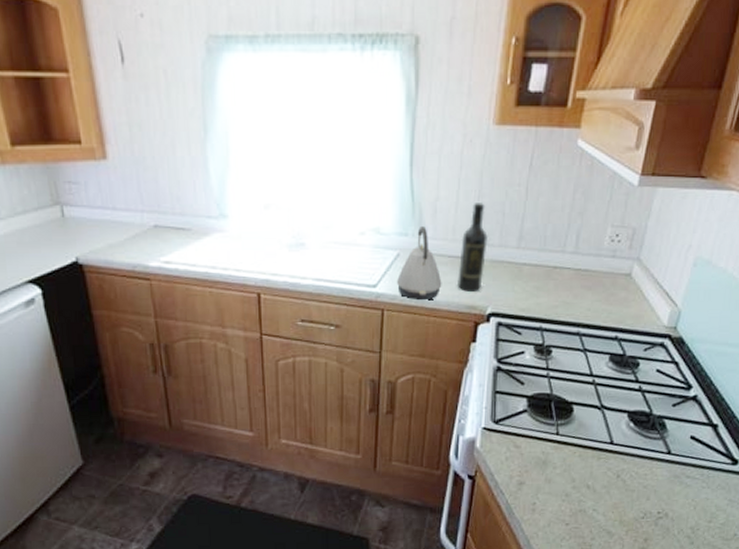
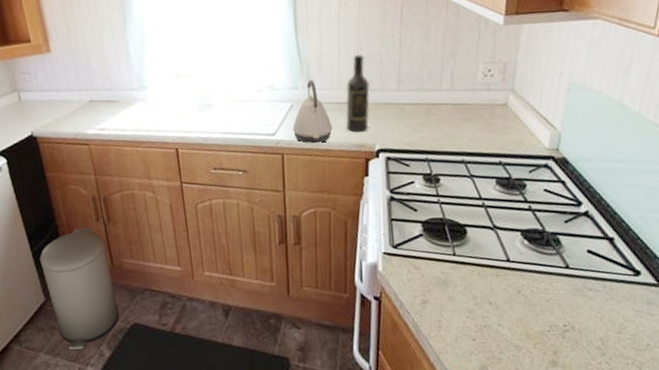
pedal bin: none [79,380,176,524] -> present [40,227,120,351]

